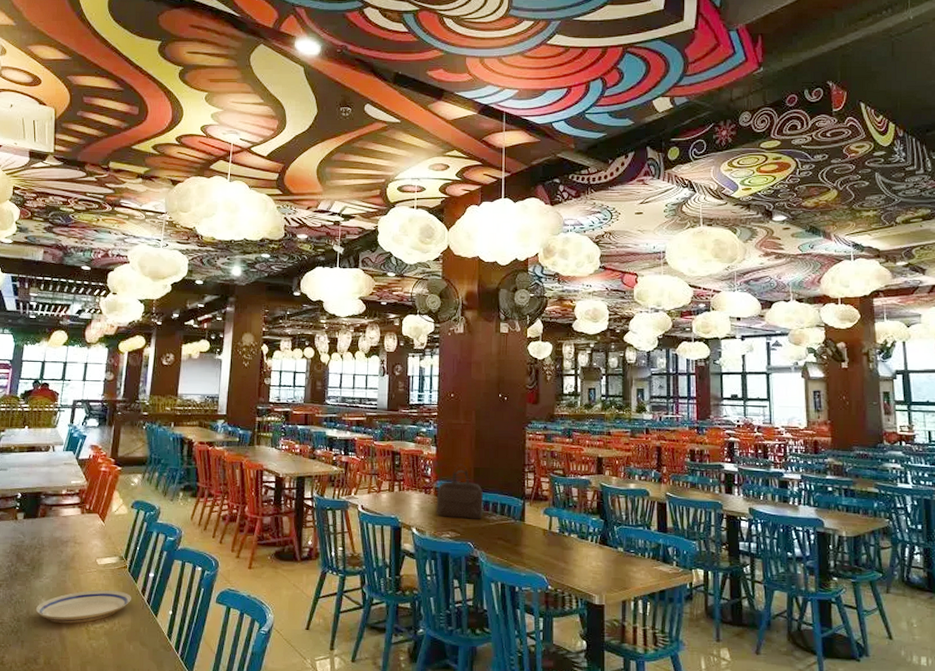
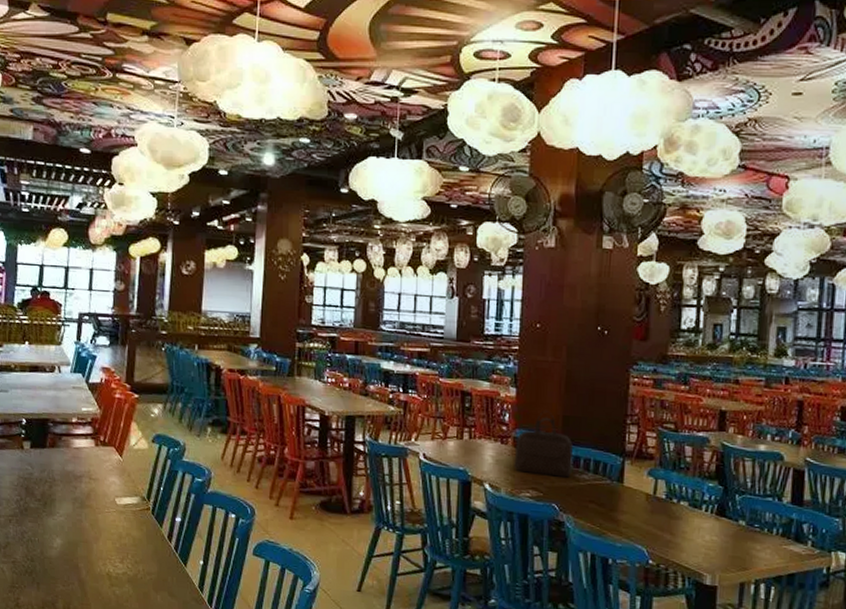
plate: present [35,590,131,624] -> none [50,532,156,568]

